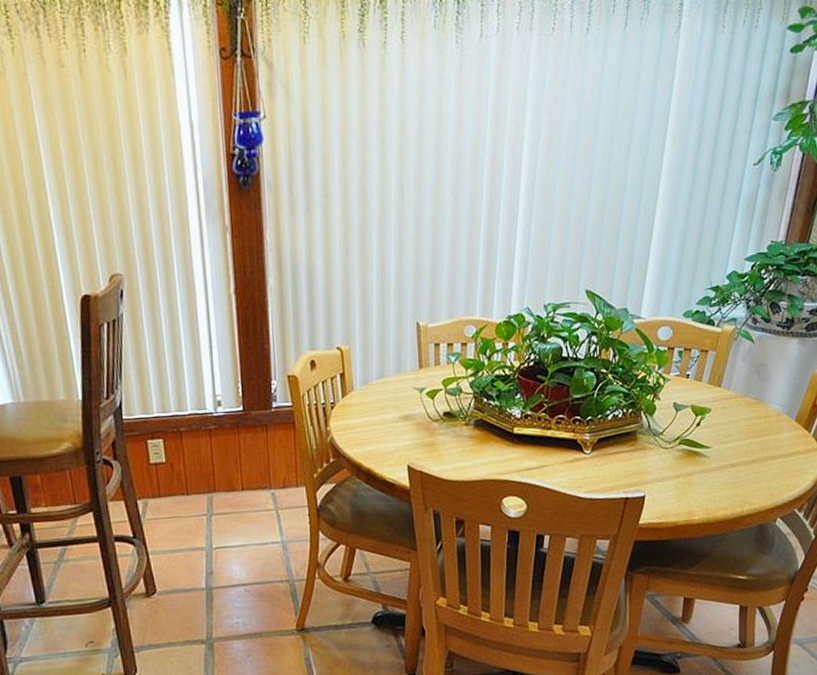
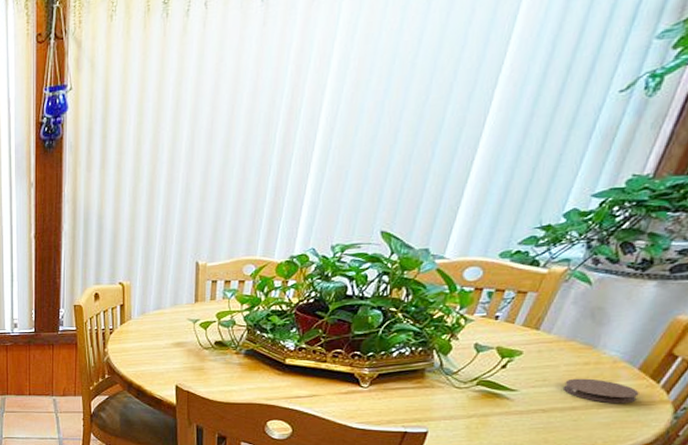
coaster: none [744,431,798,454] -> present [562,378,639,403]

